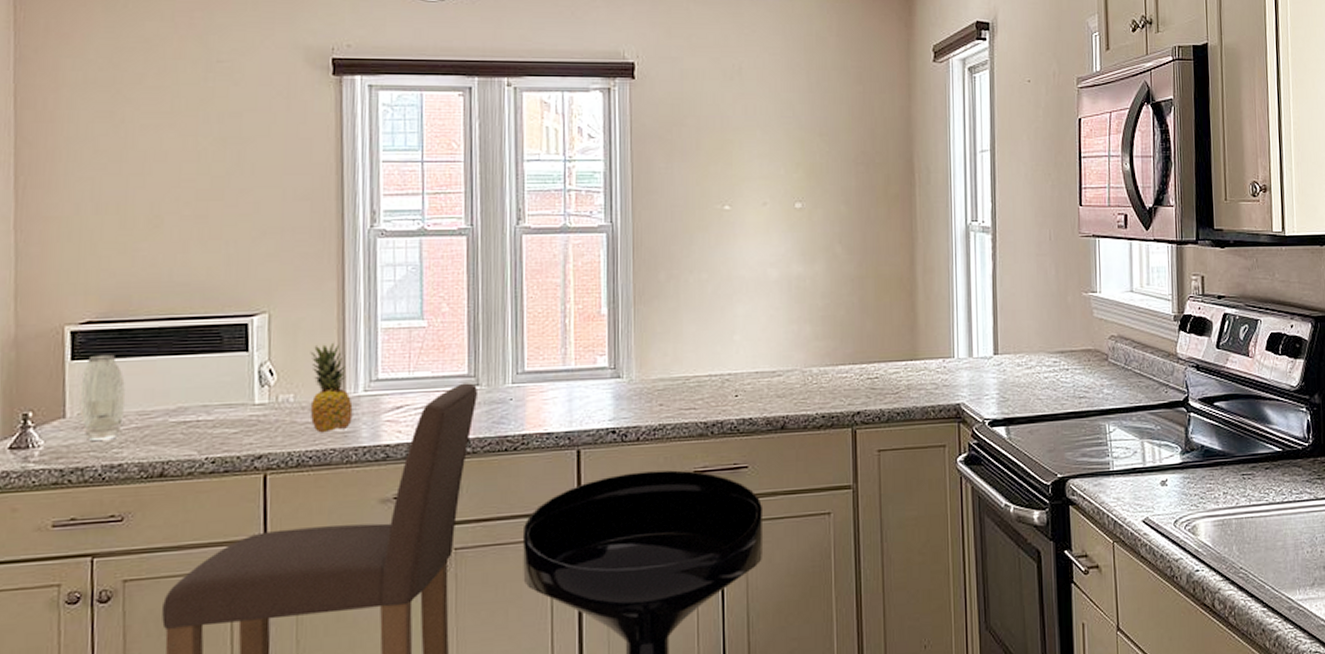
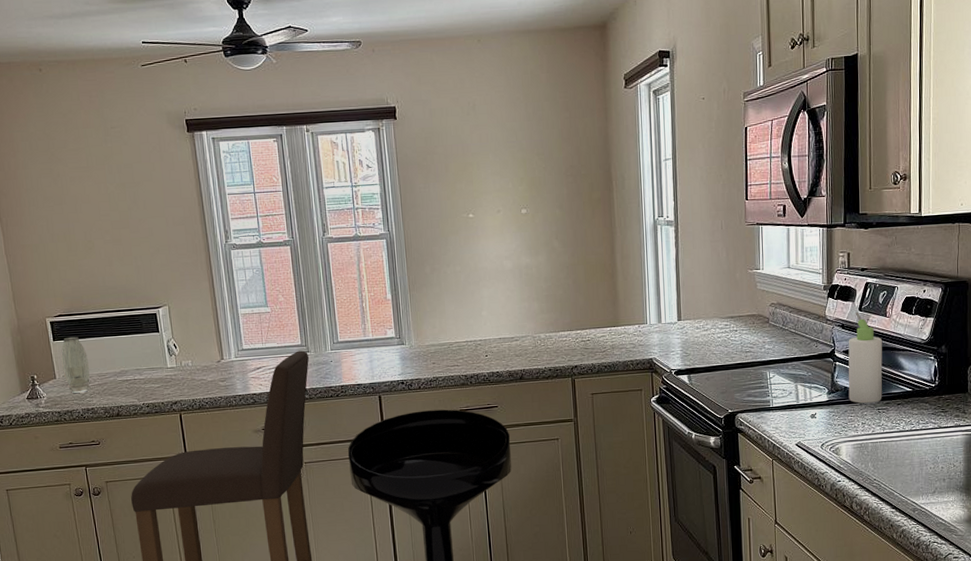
fruit: present [310,342,353,433] -> none [198,324,230,387]
bottle: none [1204,350,1247,467] -> present [848,312,883,404]

